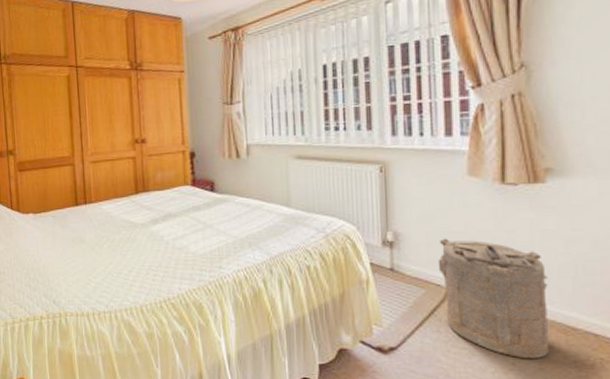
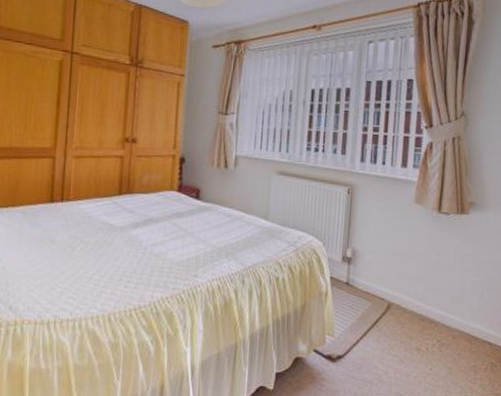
laundry hamper: present [438,238,549,358] -> none [384,257,463,364]

